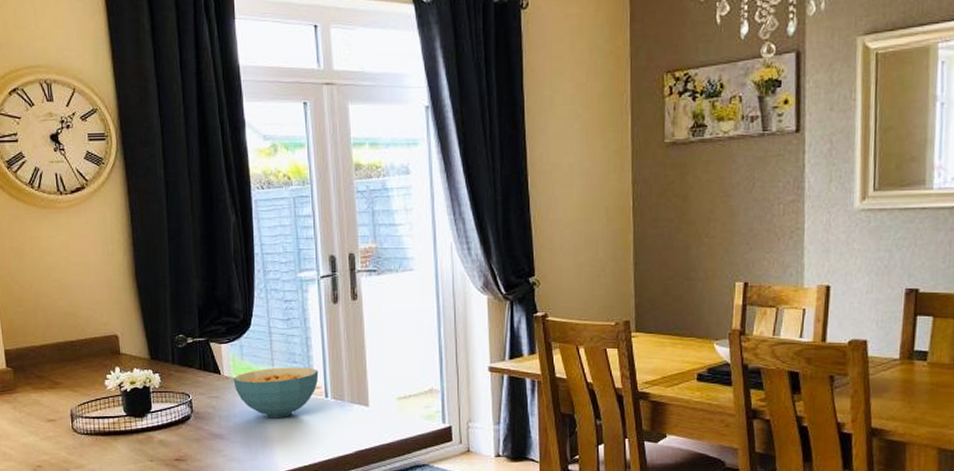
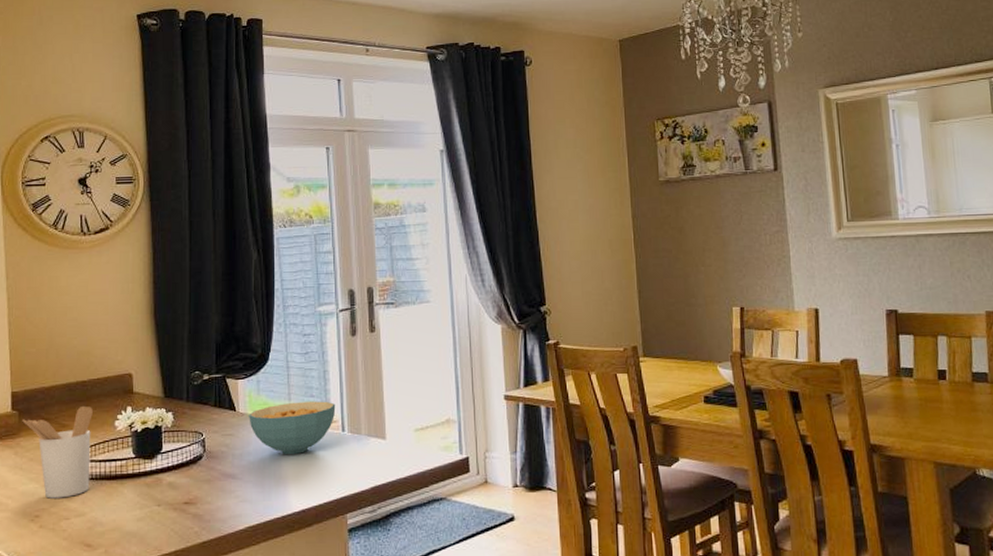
utensil holder: none [17,365,86,451] -> present [22,405,93,499]

